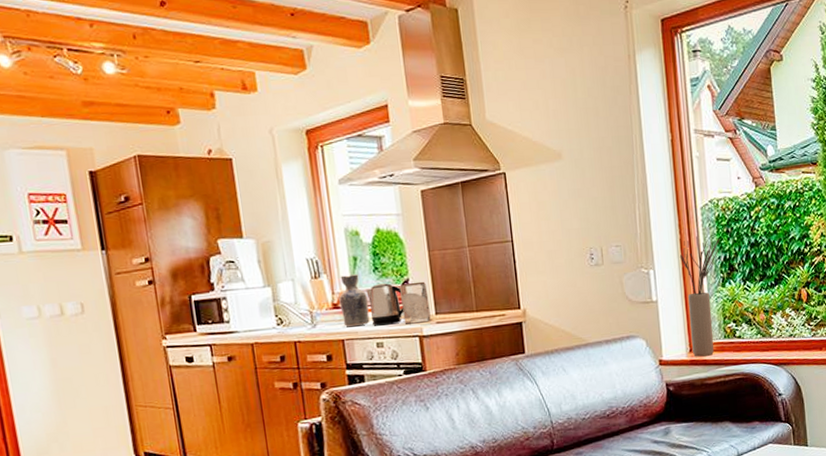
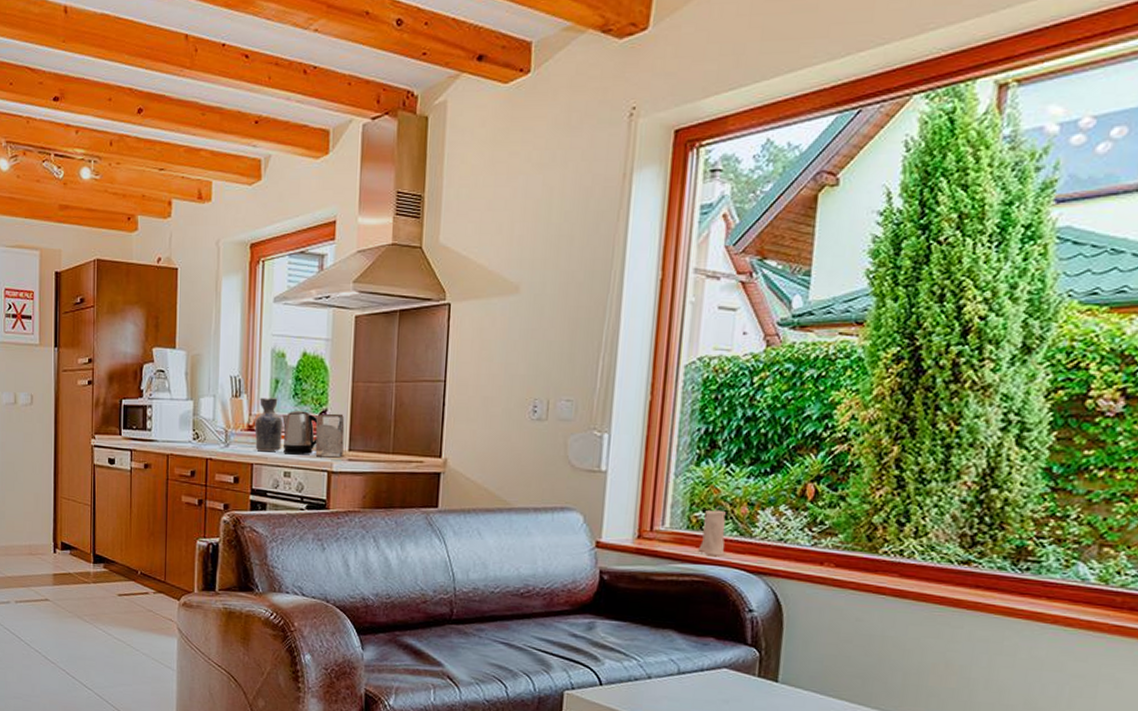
vase: present [679,236,720,358] -> none [640,400,703,548]
candle: none [735,316,756,357] -> present [698,505,726,557]

